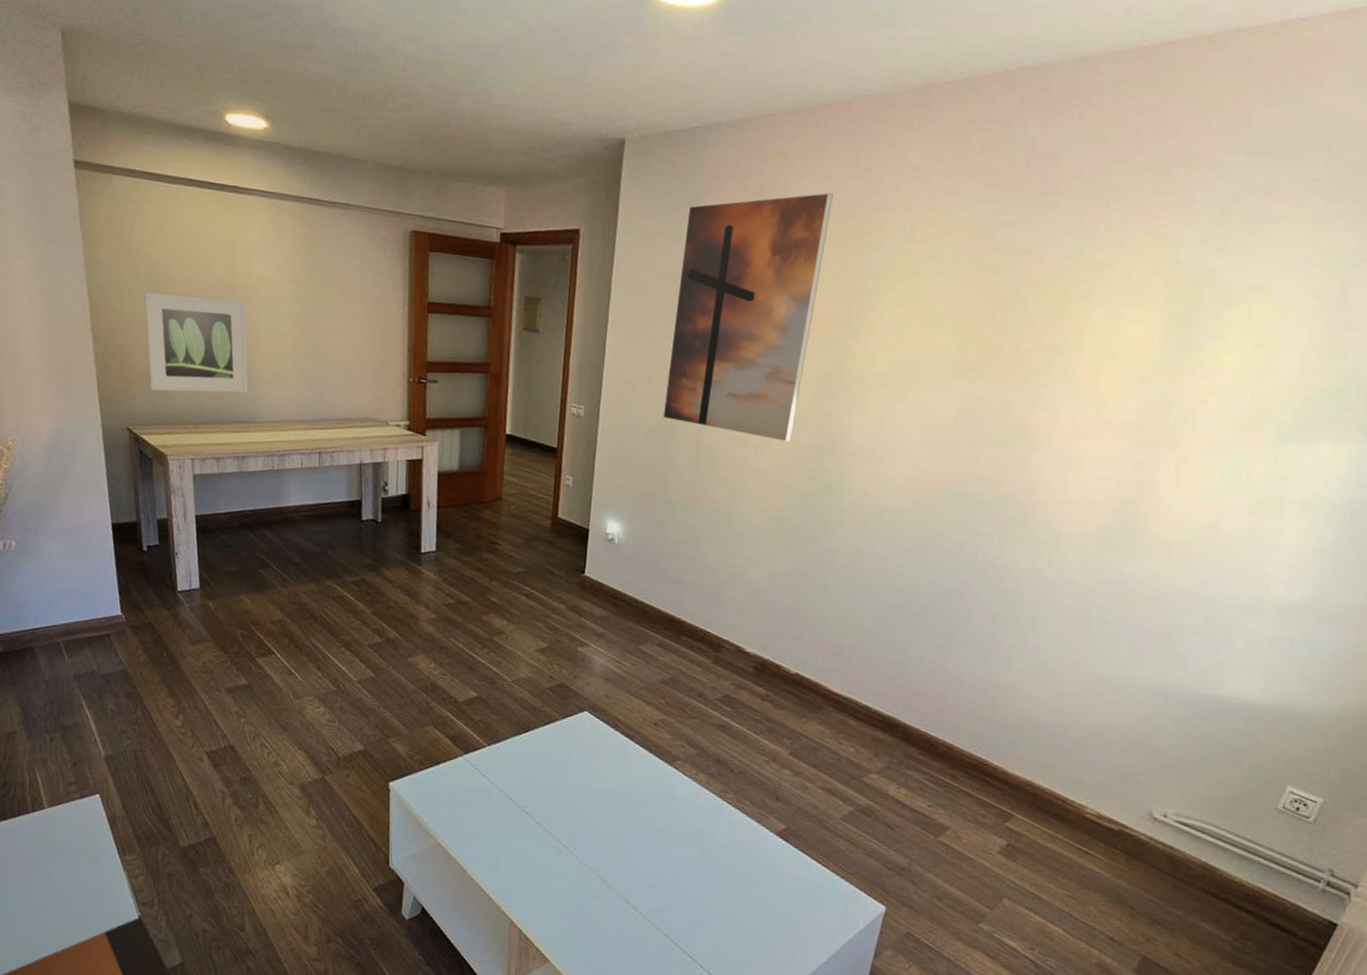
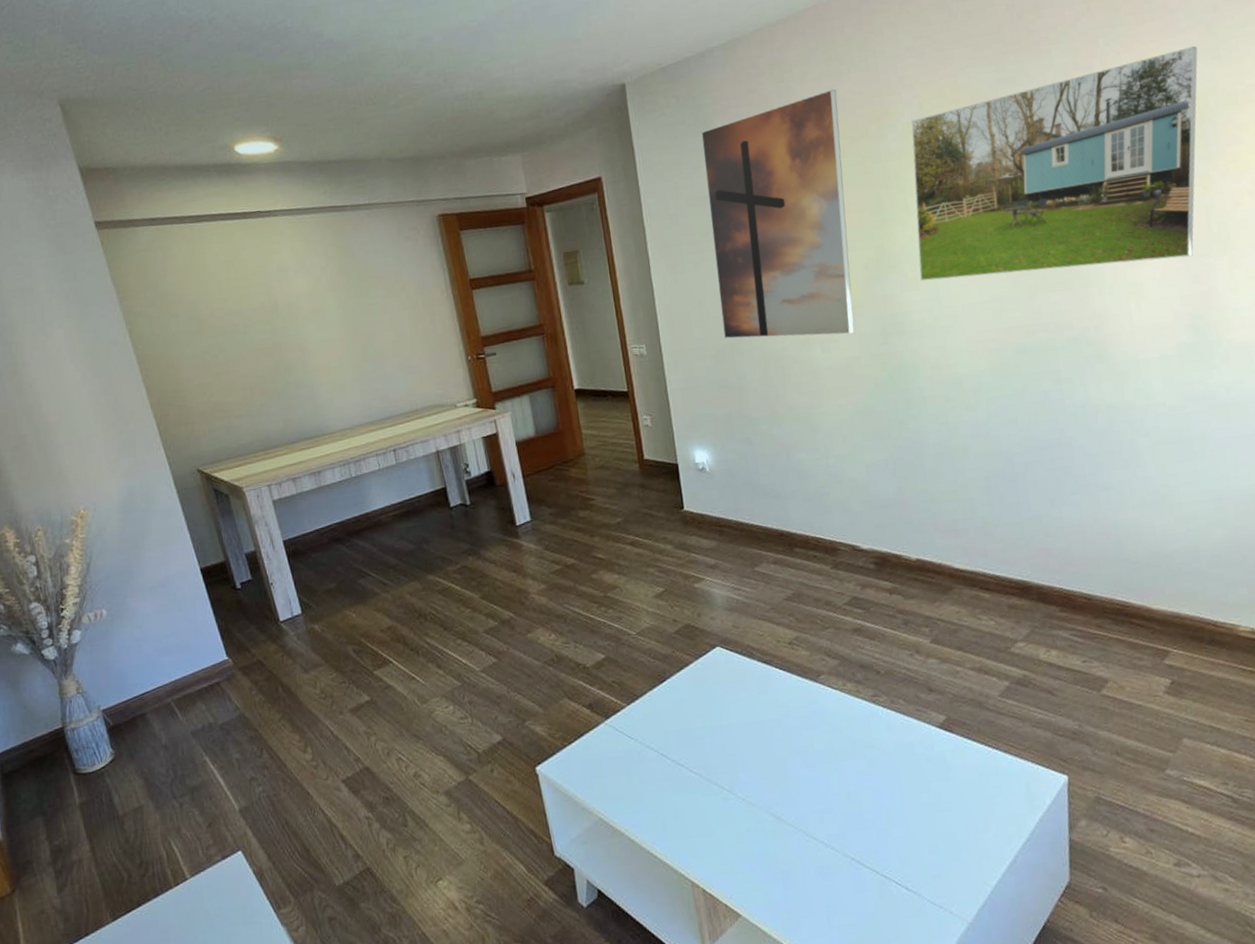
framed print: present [144,291,249,393] -> none [188,319,311,427]
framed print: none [868,231,1207,443] -> present [911,45,1198,282]

